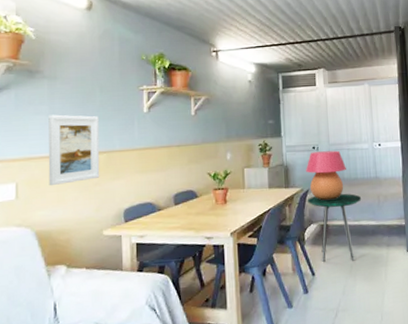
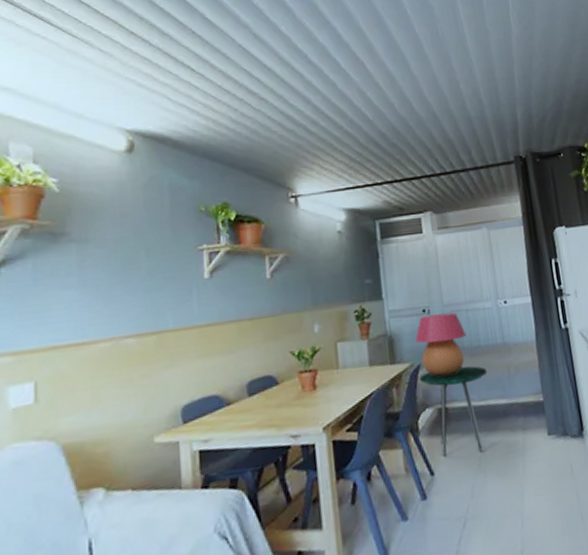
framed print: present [48,114,100,186] -> none [78,287,149,383]

